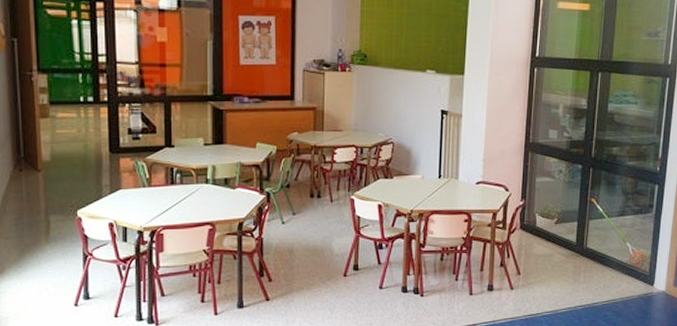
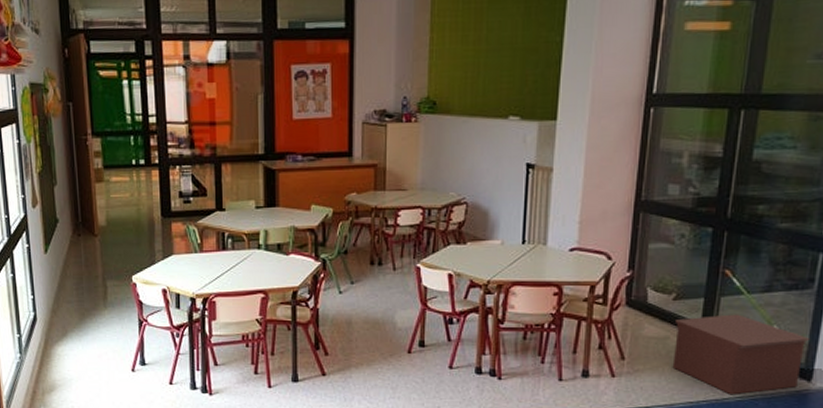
storage box: none [556,234,652,300] -> present [672,314,811,395]

